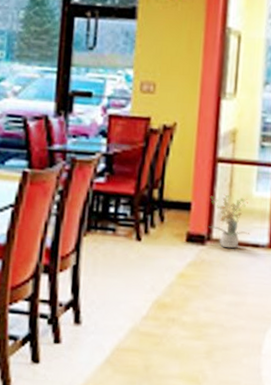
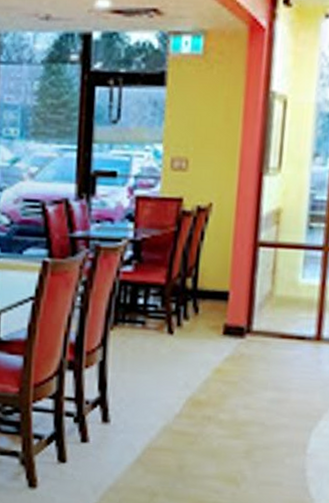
potted plant: present [207,194,250,249] -> none [247,281,295,342]

